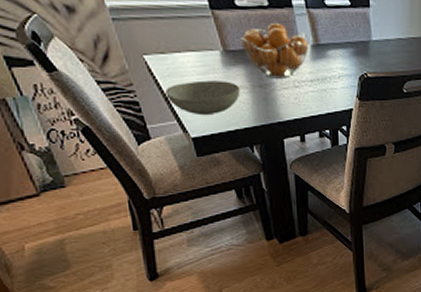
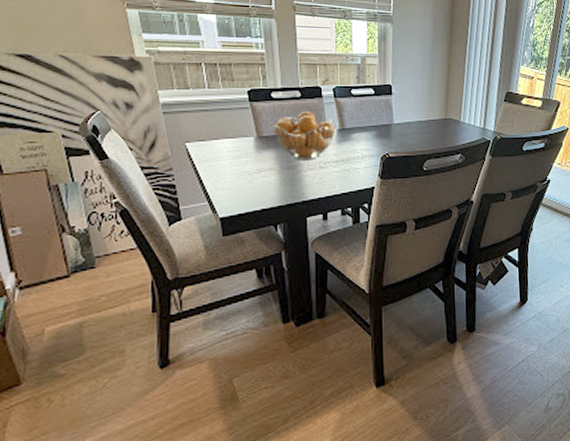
bowl: present [165,80,241,116] -> none [201,164,269,197]

